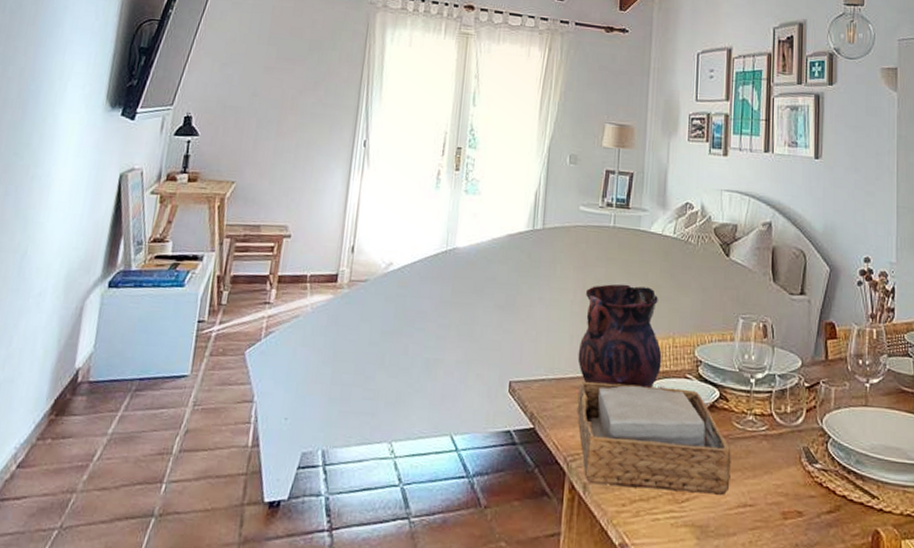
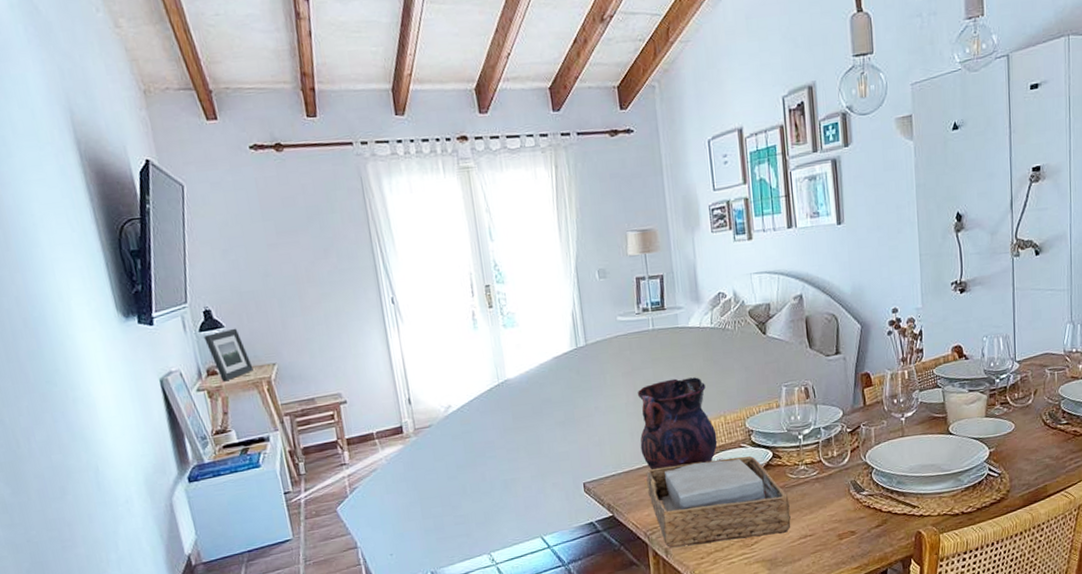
picture frame: none [176,138,212,190] -> present [204,328,254,382]

